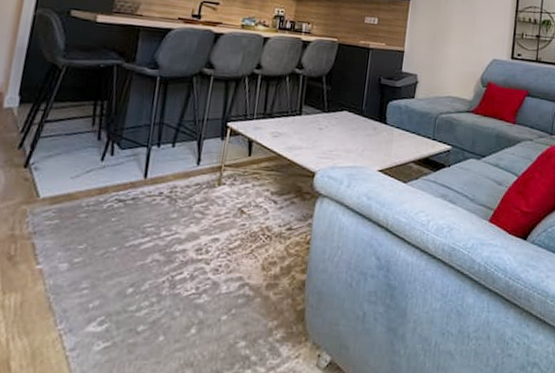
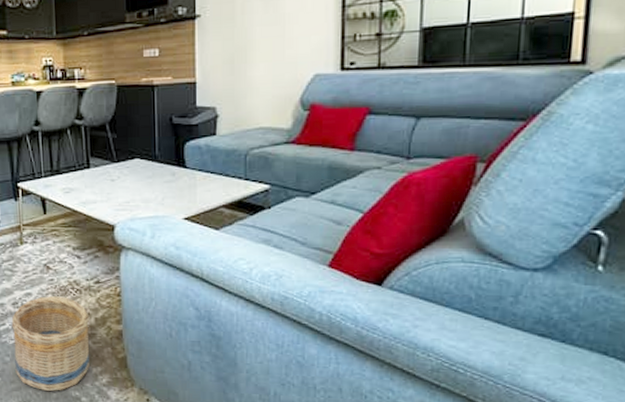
basket: none [183,242,276,351] -> present [11,296,90,392]

